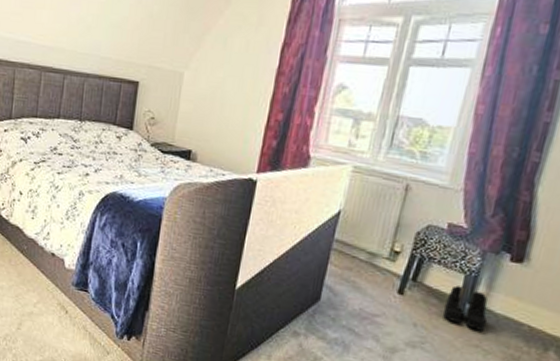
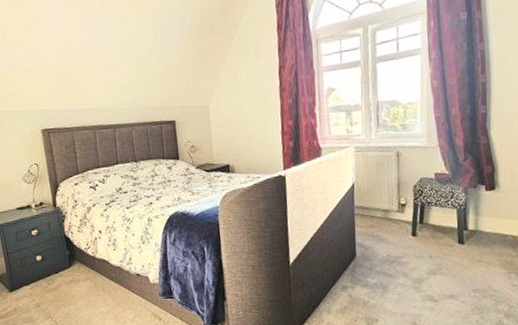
boots: present [443,285,488,331] -> none [448,218,481,249]

